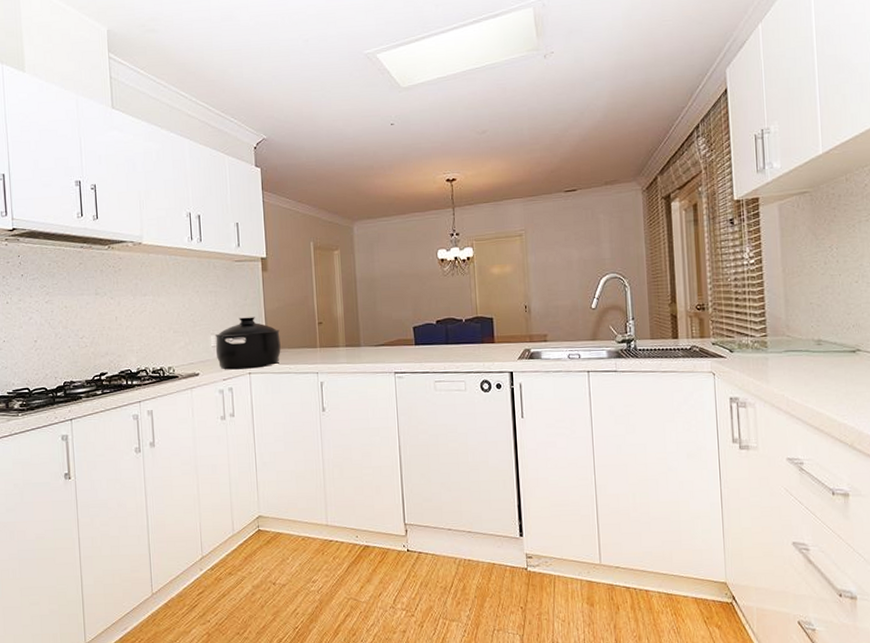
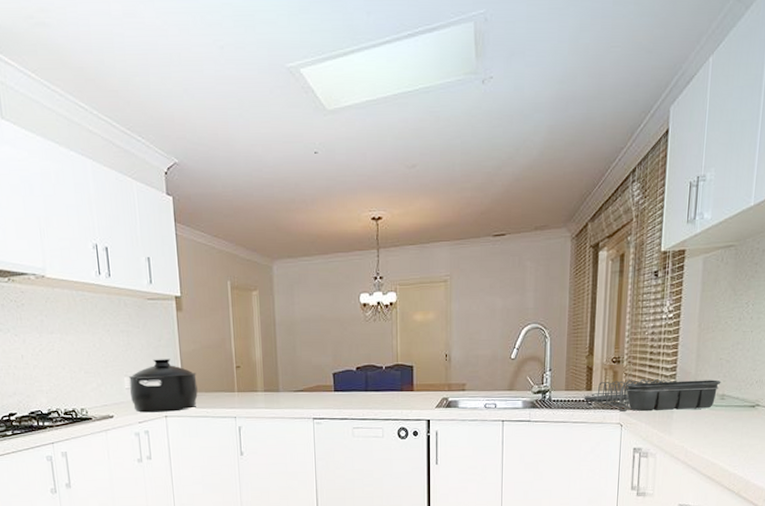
dish rack: none [670,324,815,361] -> present [583,379,721,413]

